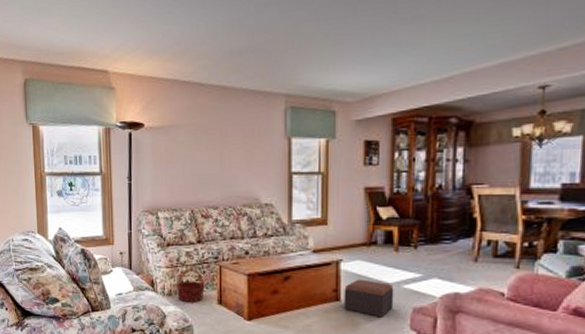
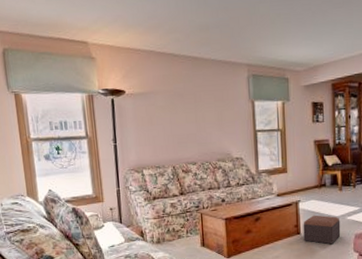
basket: present [175,267,205,302] -> none [163,217,189,247]

